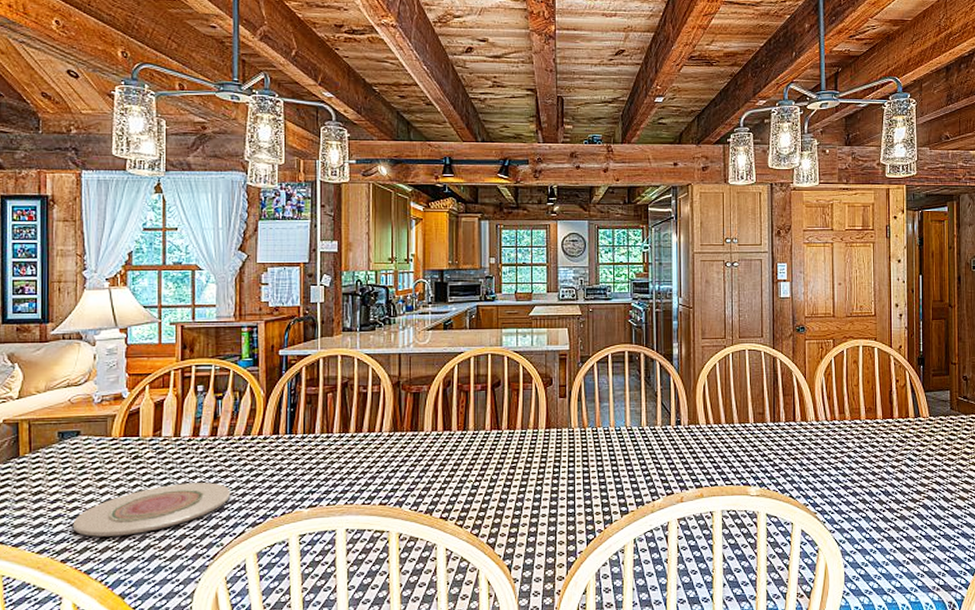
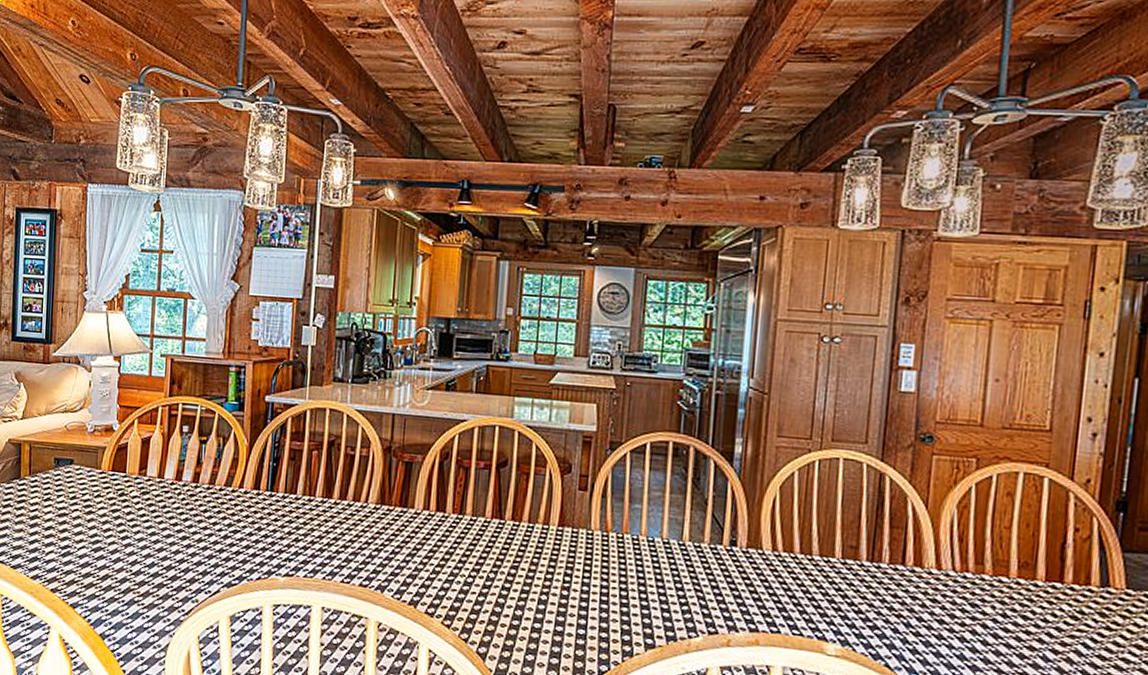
plate: present [72,482,231,537] -> none [62,528,209,575]

